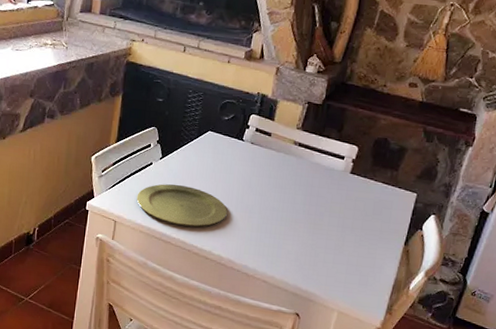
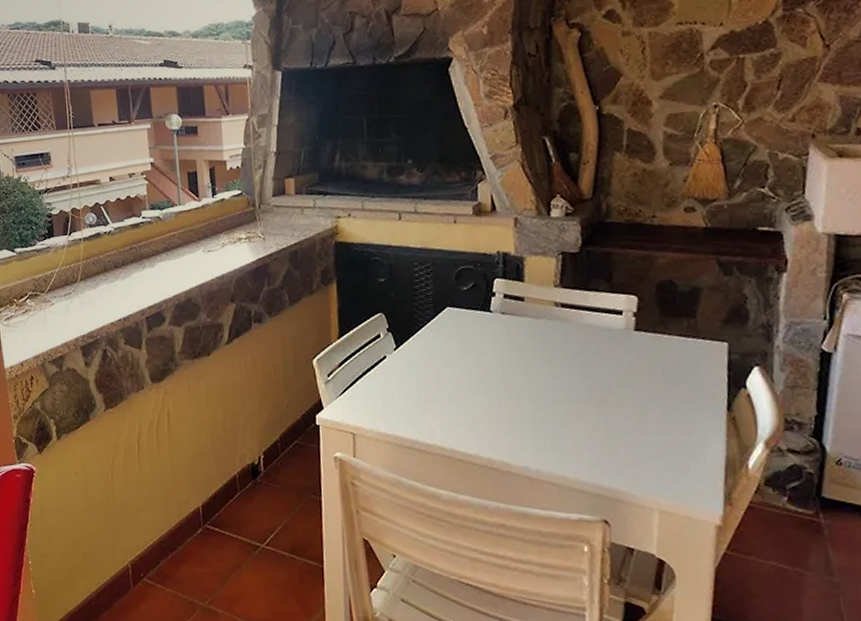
plate: present [136,184,227,227] -> none [374,377,489,428]

